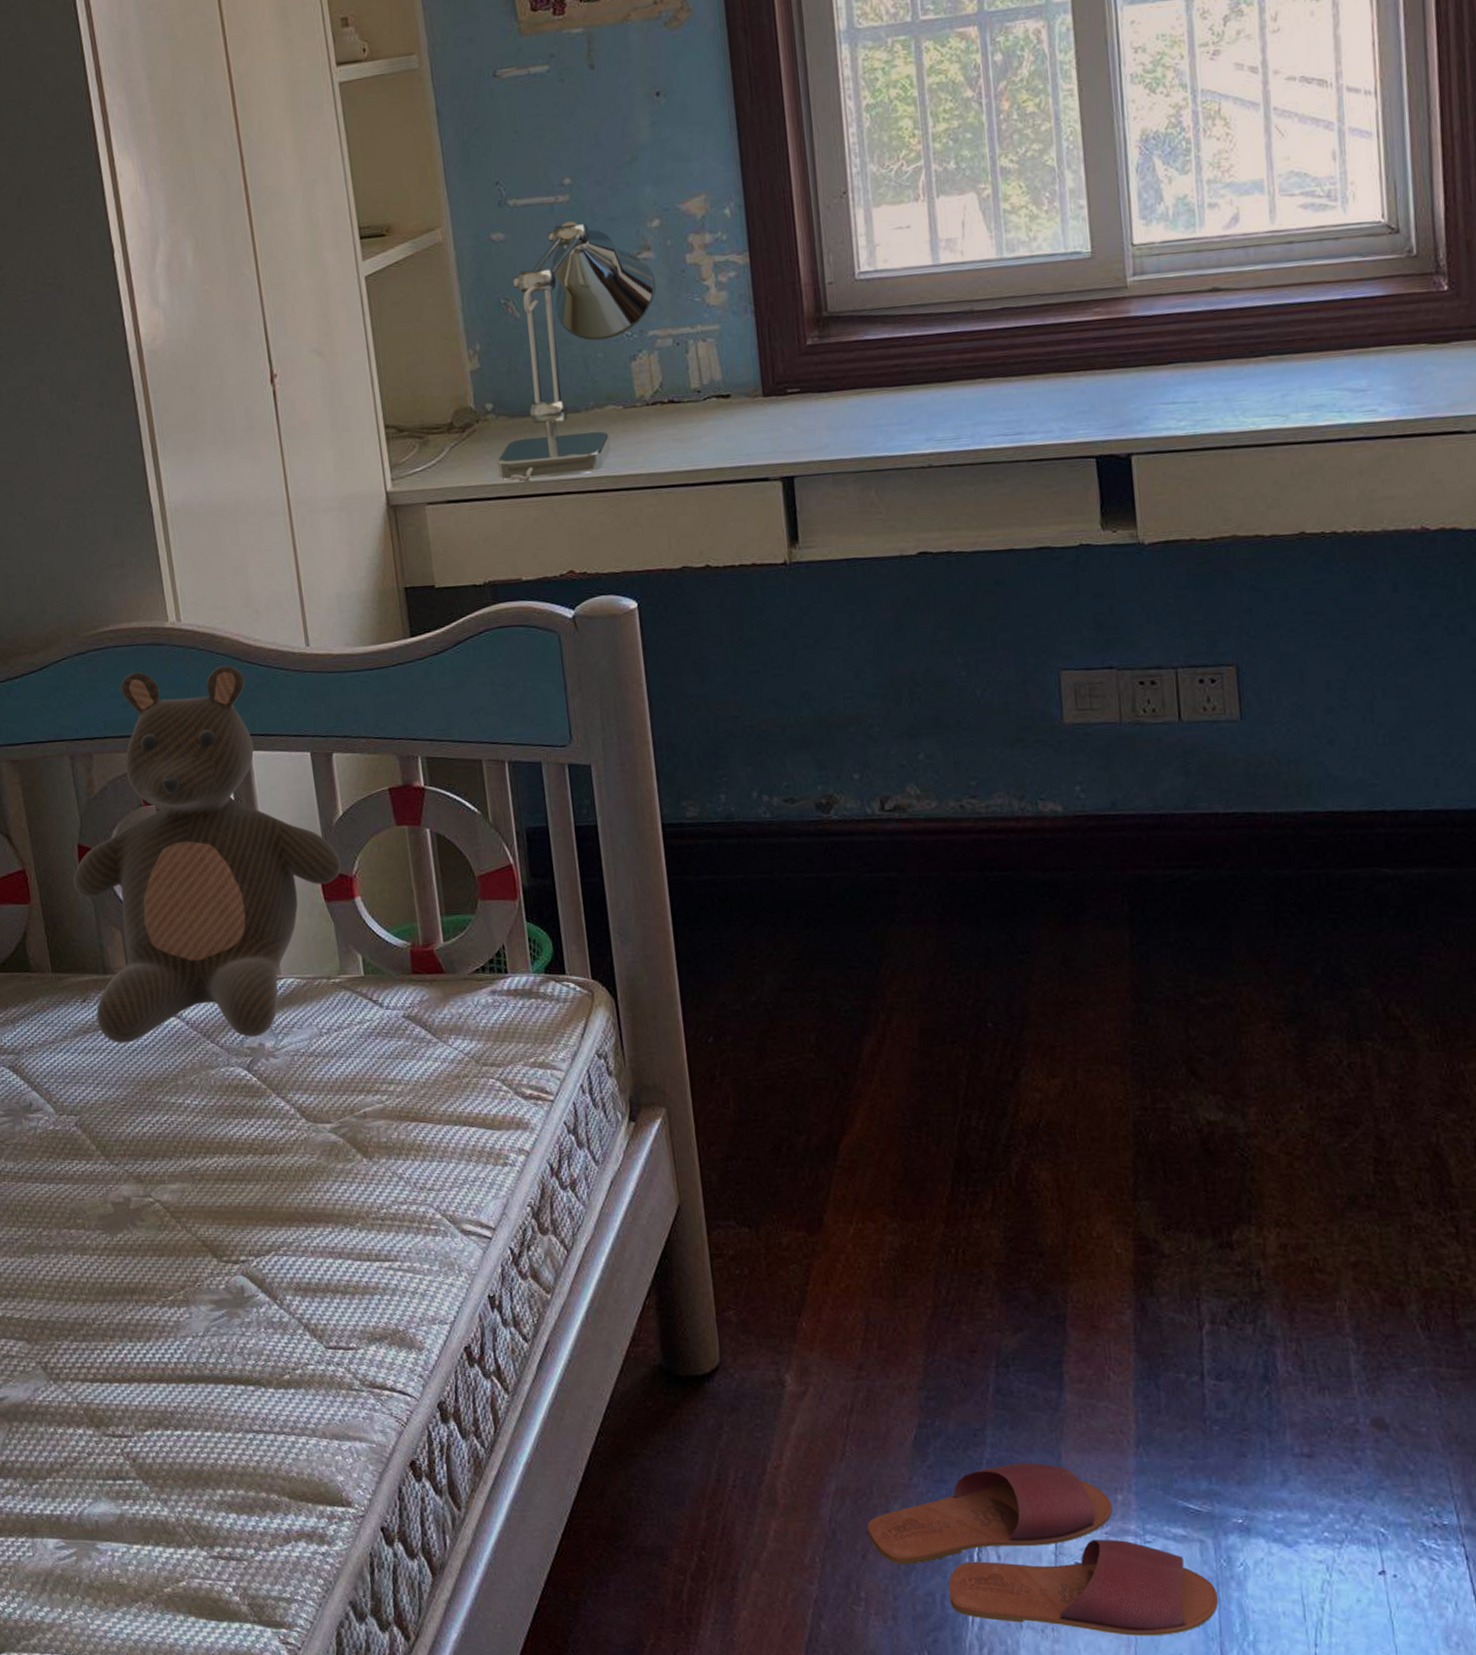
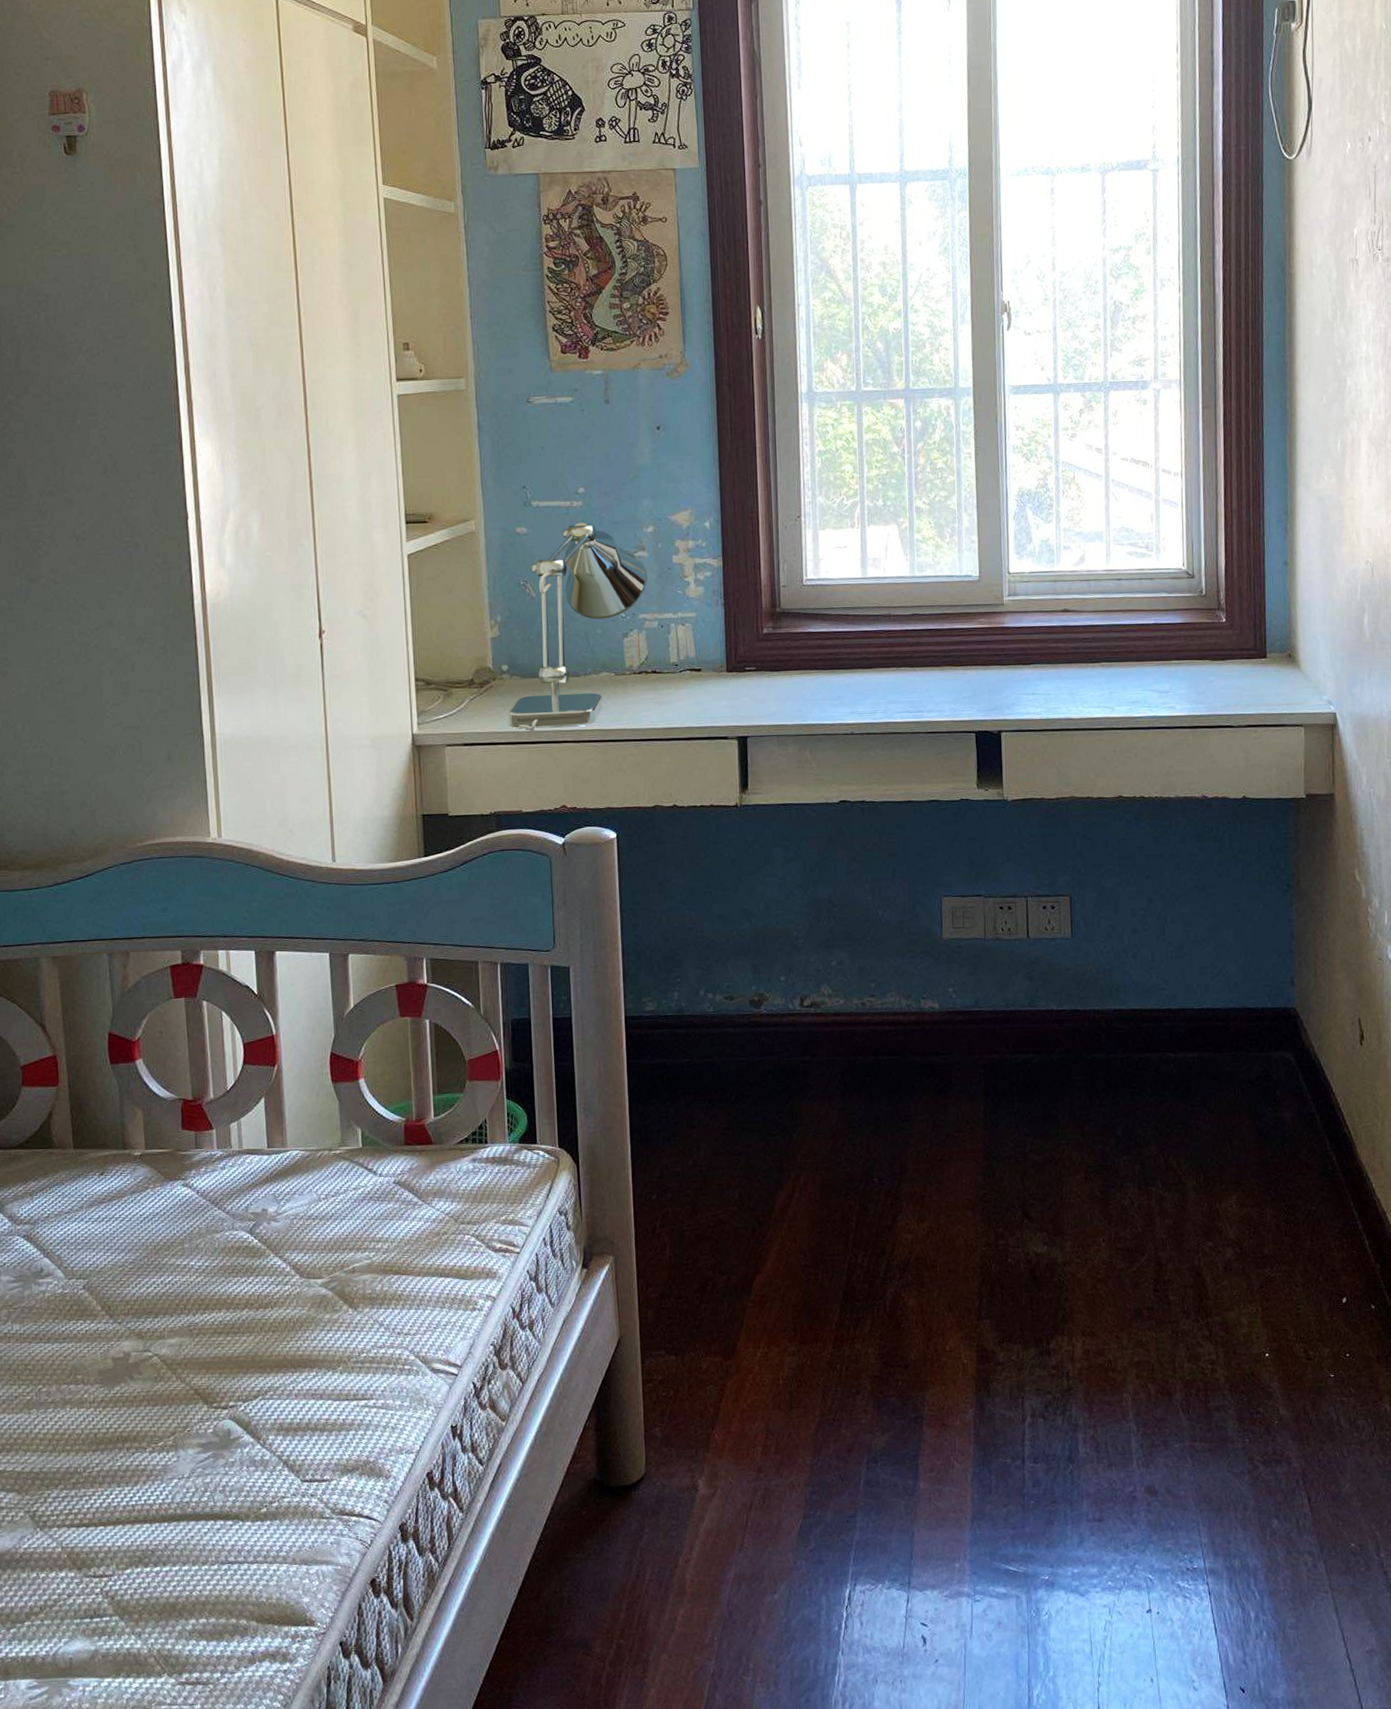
stuffed bear: present [73,665,341,1043] -> none [101,876,349,1212]
slippers: present [867,1462,1219,1636] -> none [758,1541,1029,1681]

